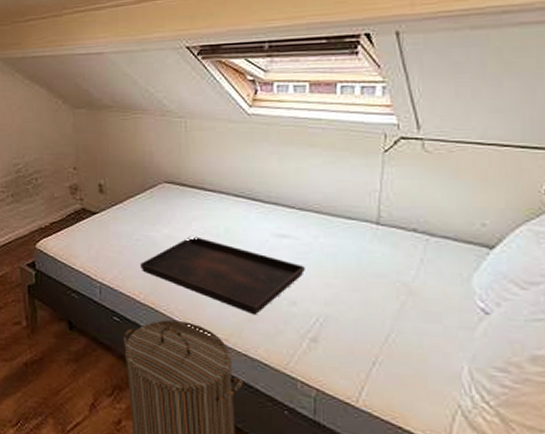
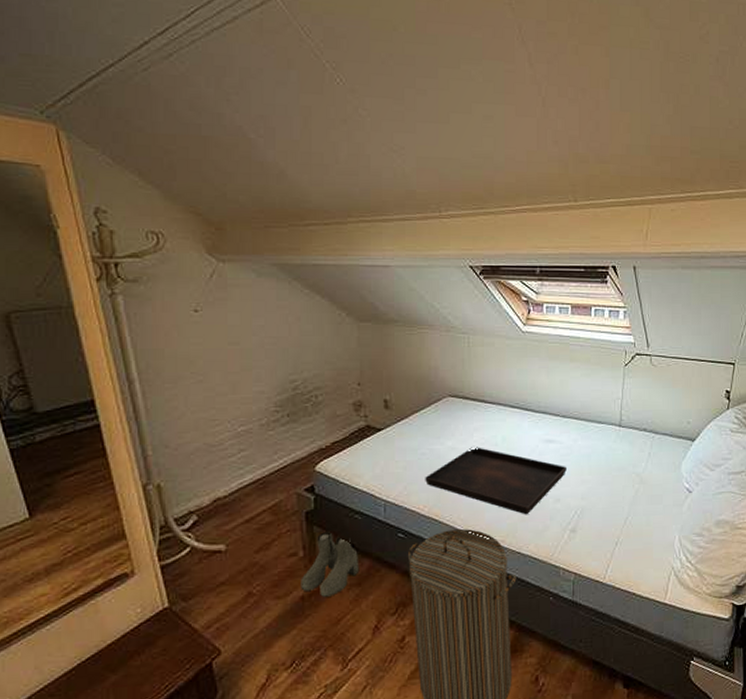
boots: none [24,305,77,368] -> present [300,530,360,598]

